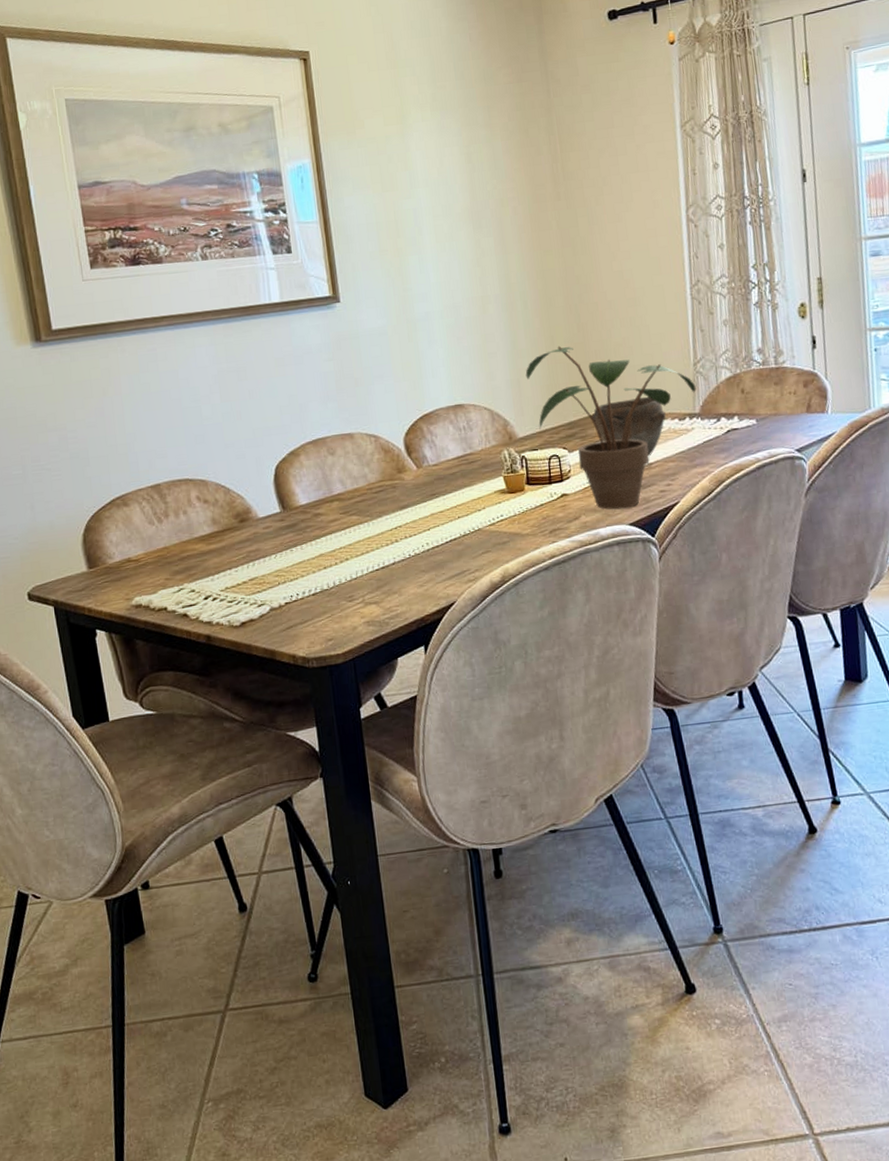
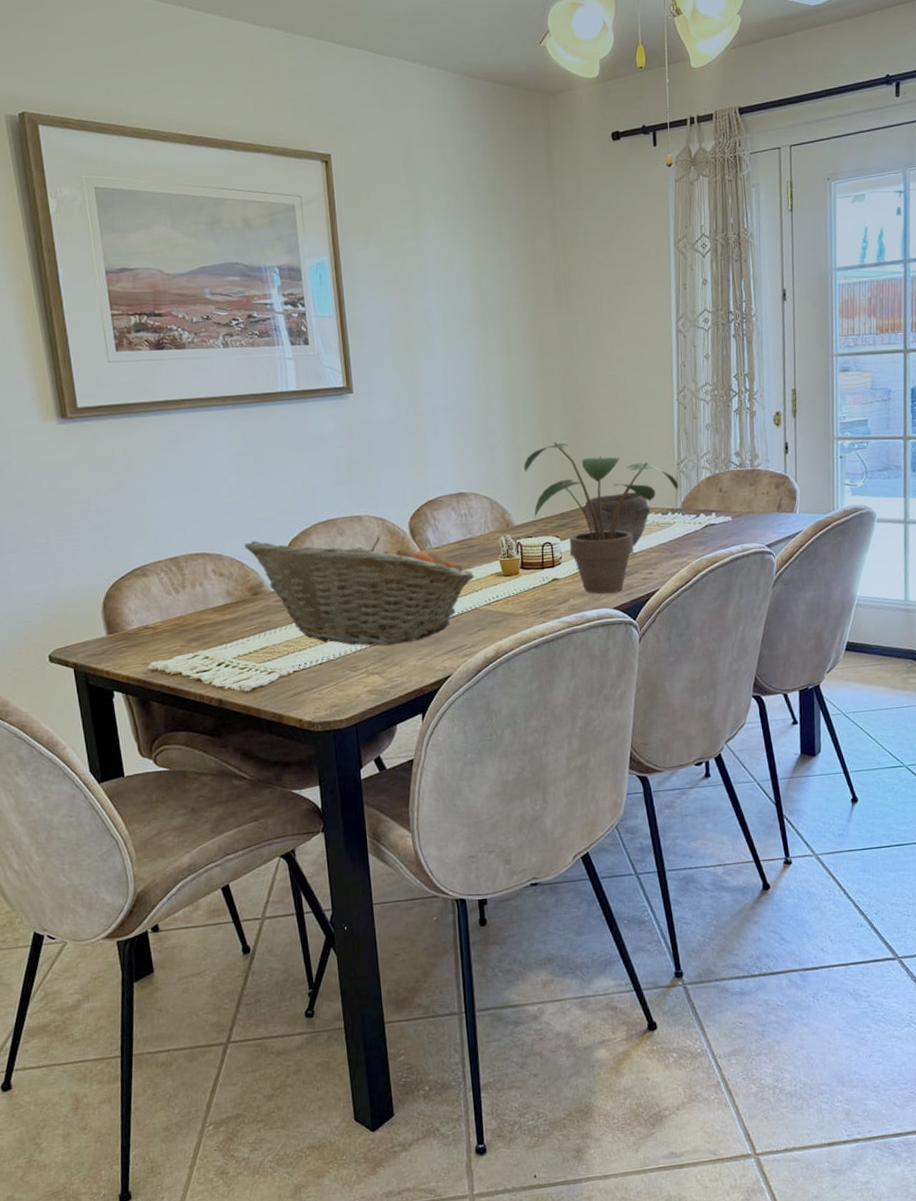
fruit basket: none [230,455,477,573] -> present [244,536,475,646]

